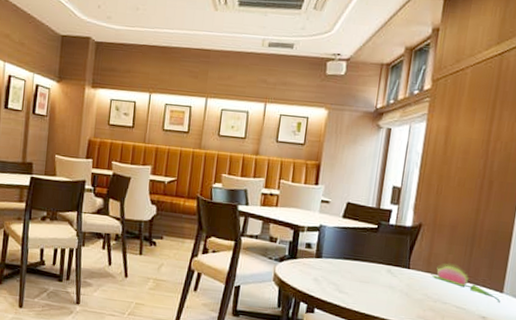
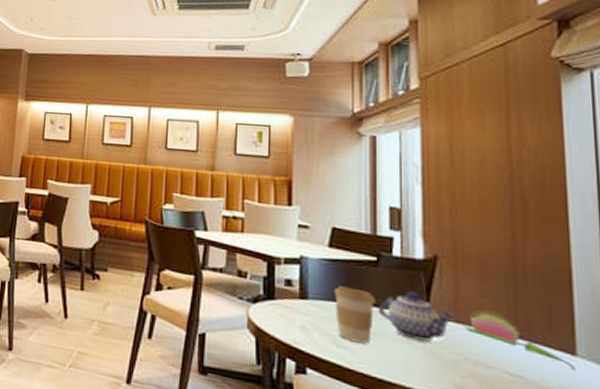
coffee cup: none [341,247,372,290] -> present [333,286,375,344]
teapot: none [372,250,427,287] -> present [377,290,455,342]

